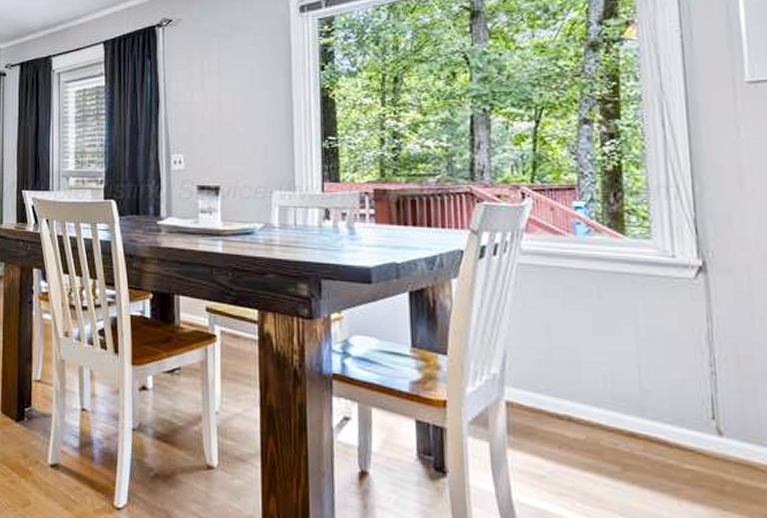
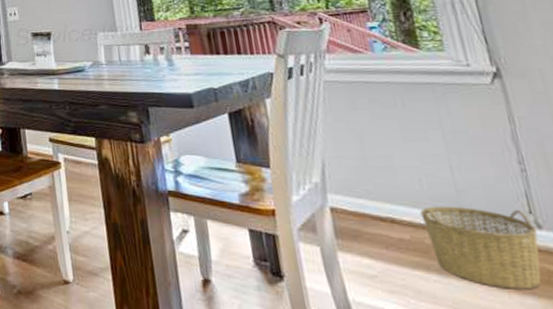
basket: none [600,405,718,498] -> present [420,206,541,290]

